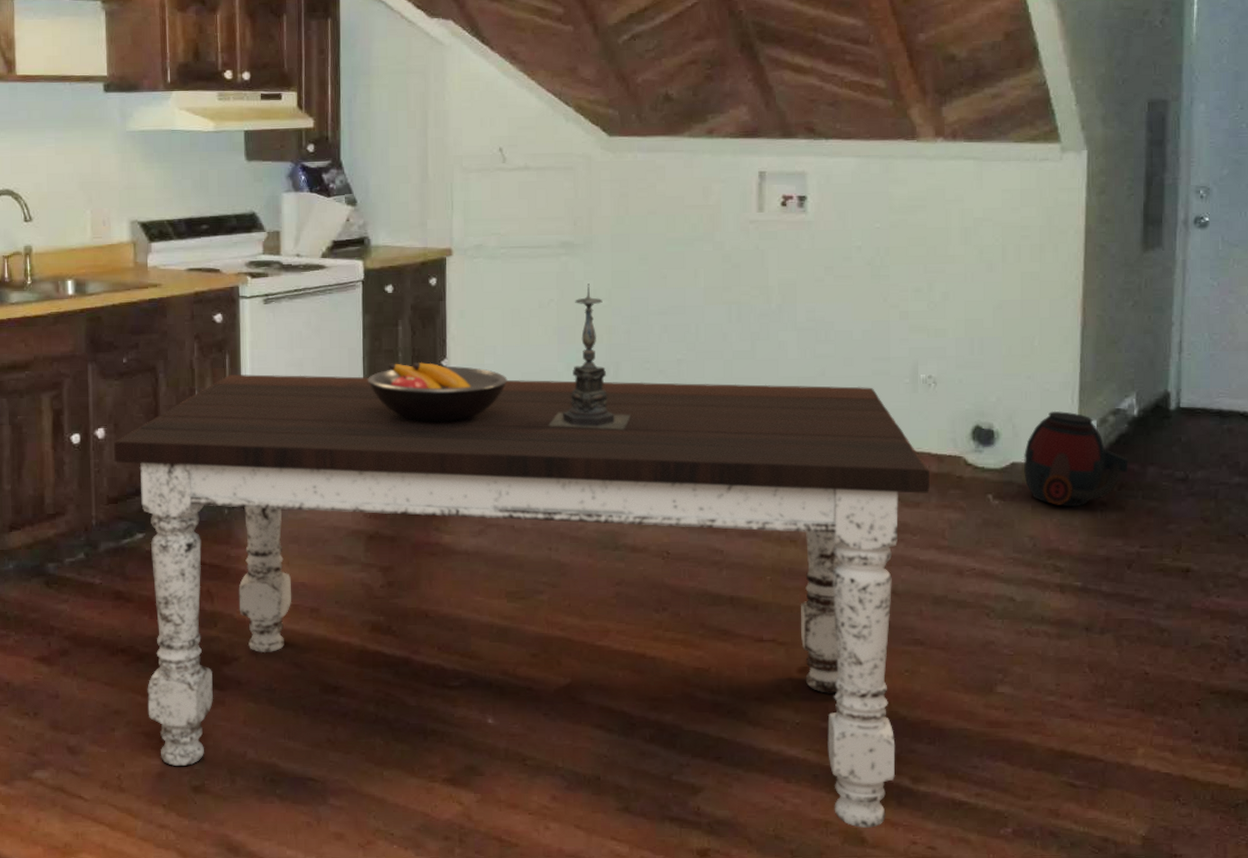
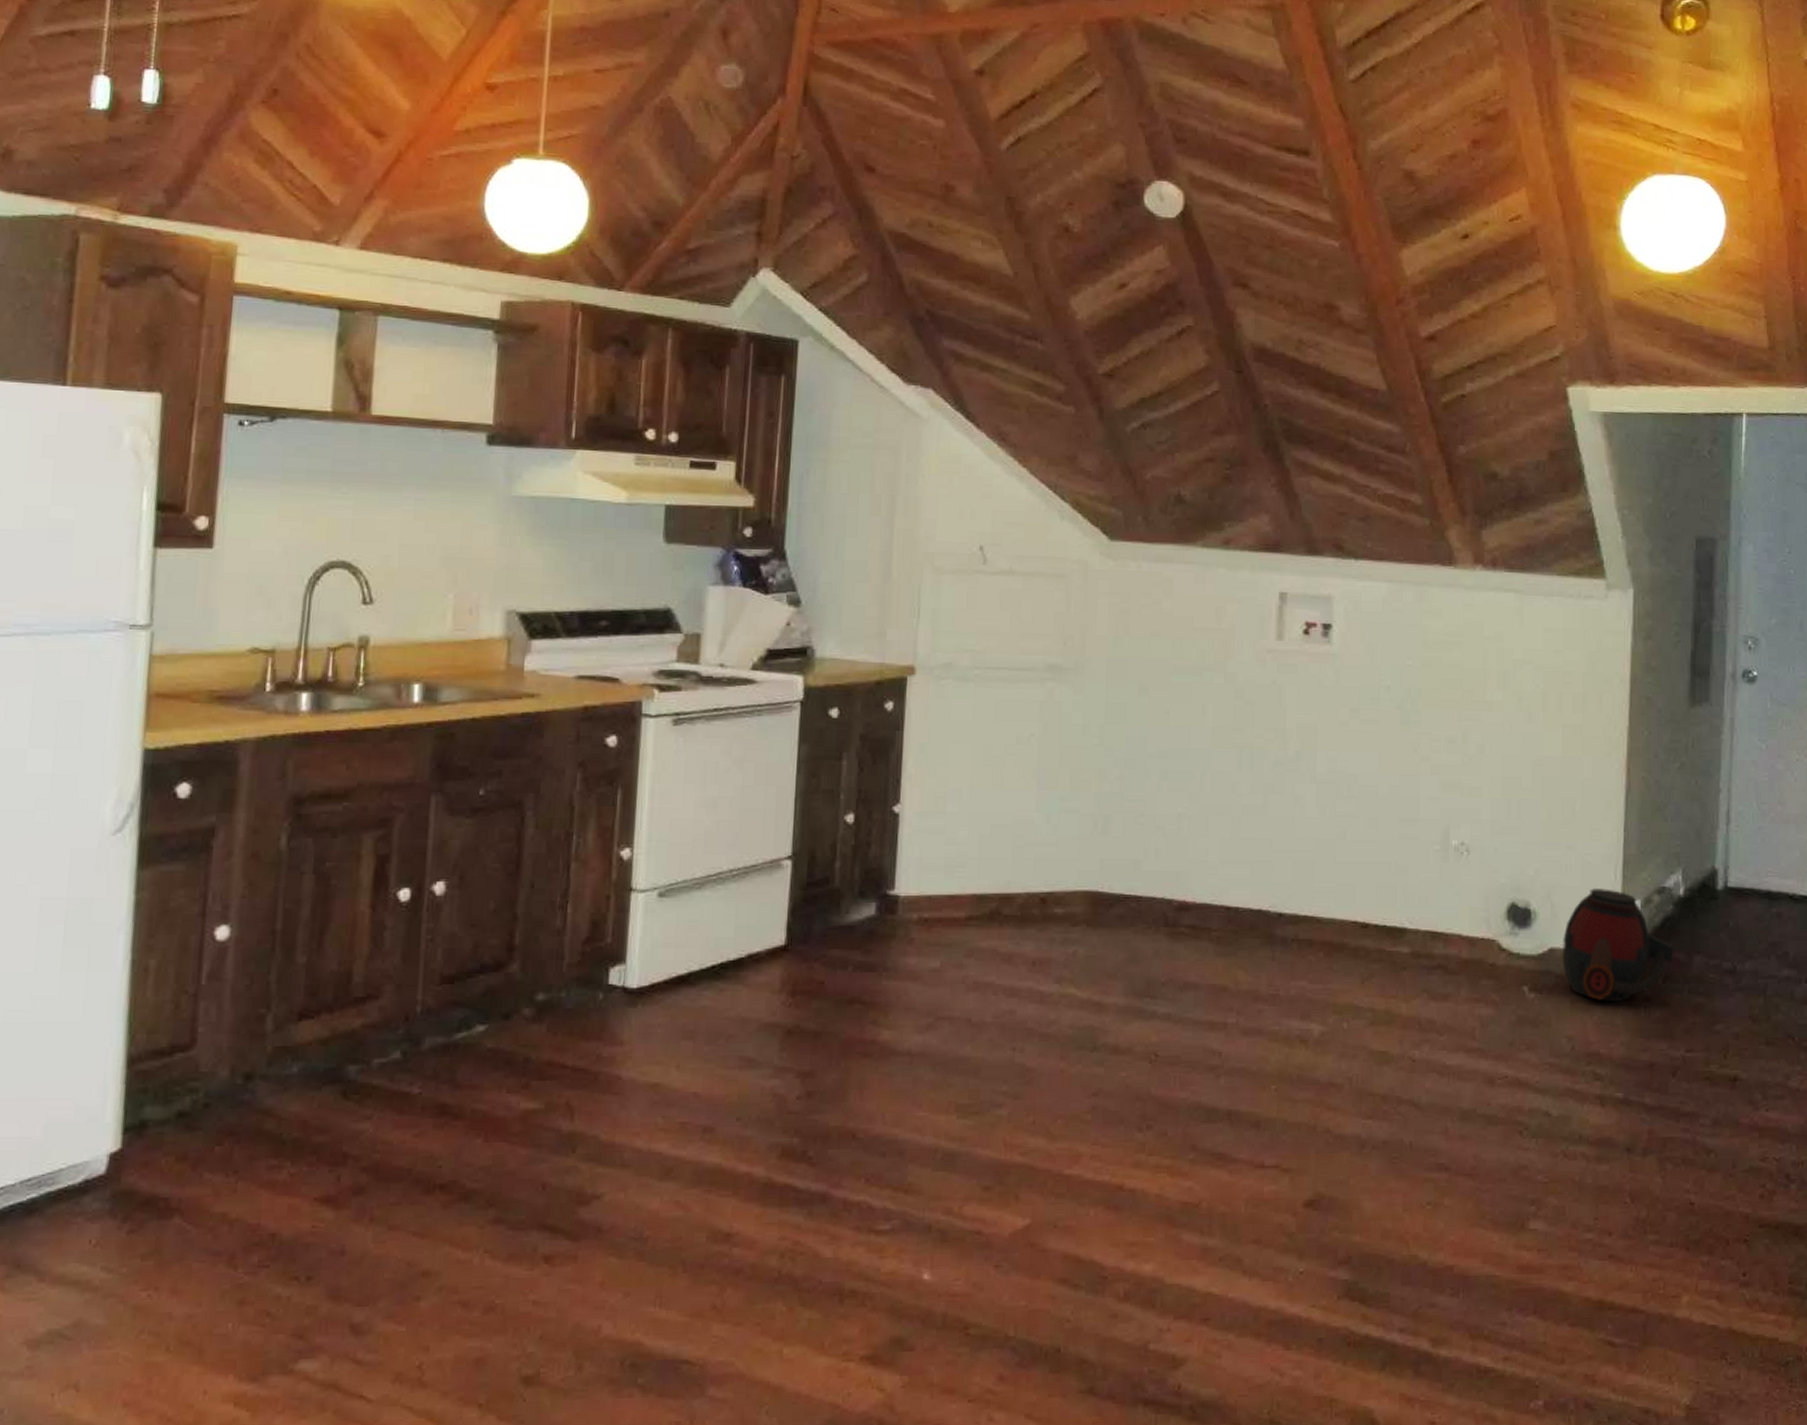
dining table: present [114,373,930,828] -> none [455,814,1460,1406]
fruit bowl: present [368,361,508,422] -> none [799,806,974,884]
candle holder: present [548,284,631,430] -> none [1020,717,1120,899]

